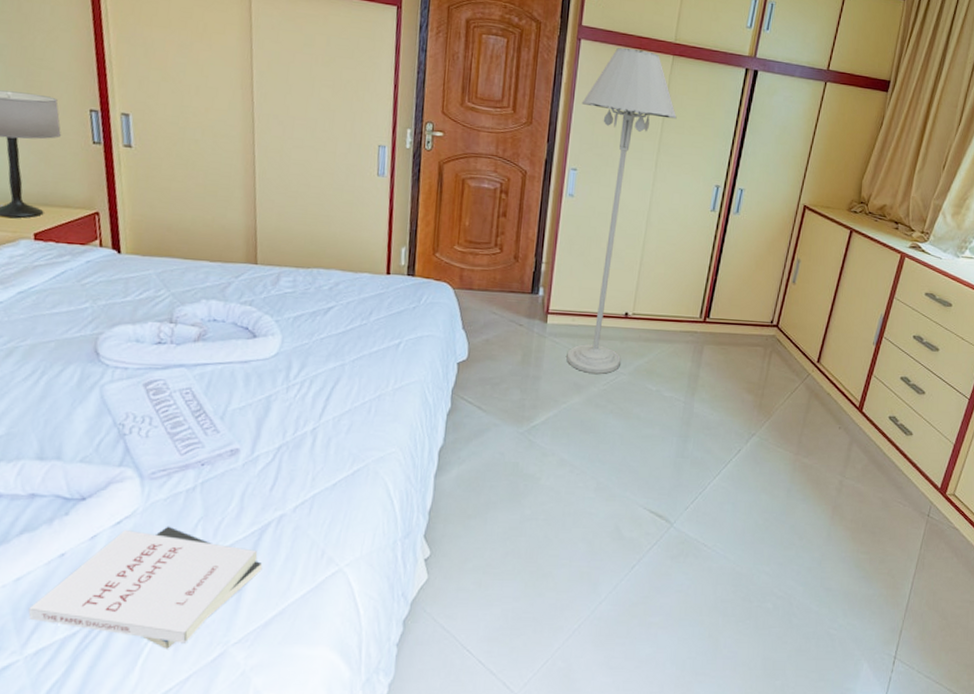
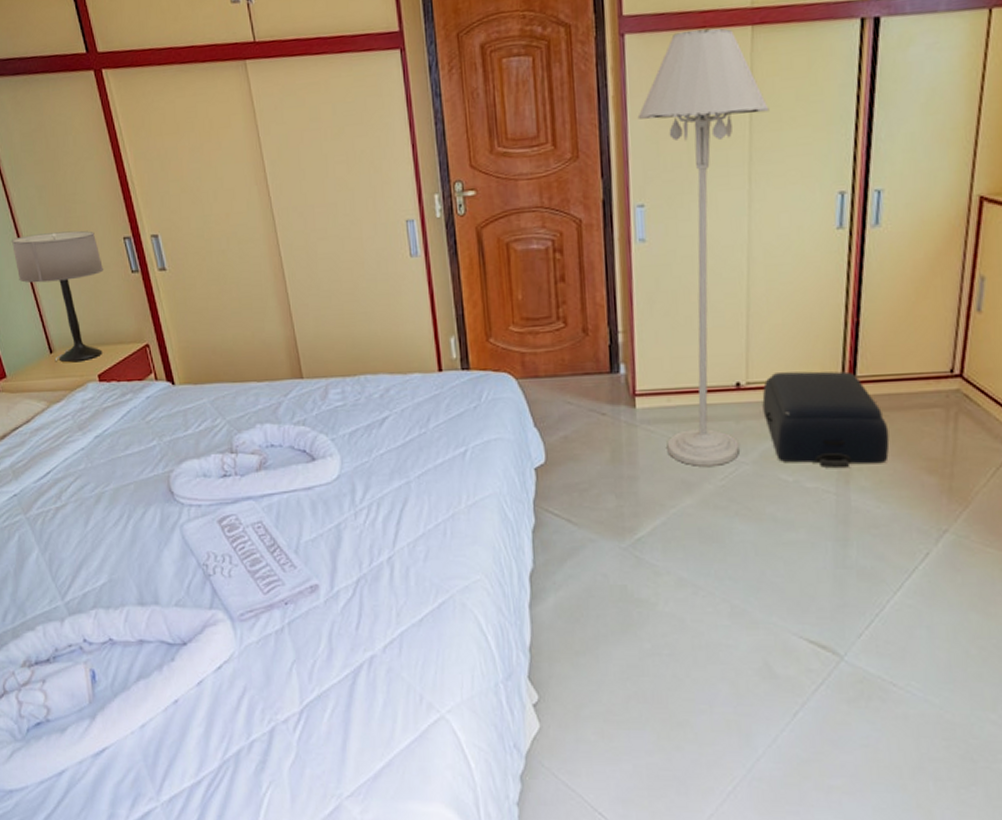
books: present [28,526,263,649] -> none [156,670,362,800]
suitcase: none [641,309,726,384] -> present [762,371,890,469]

